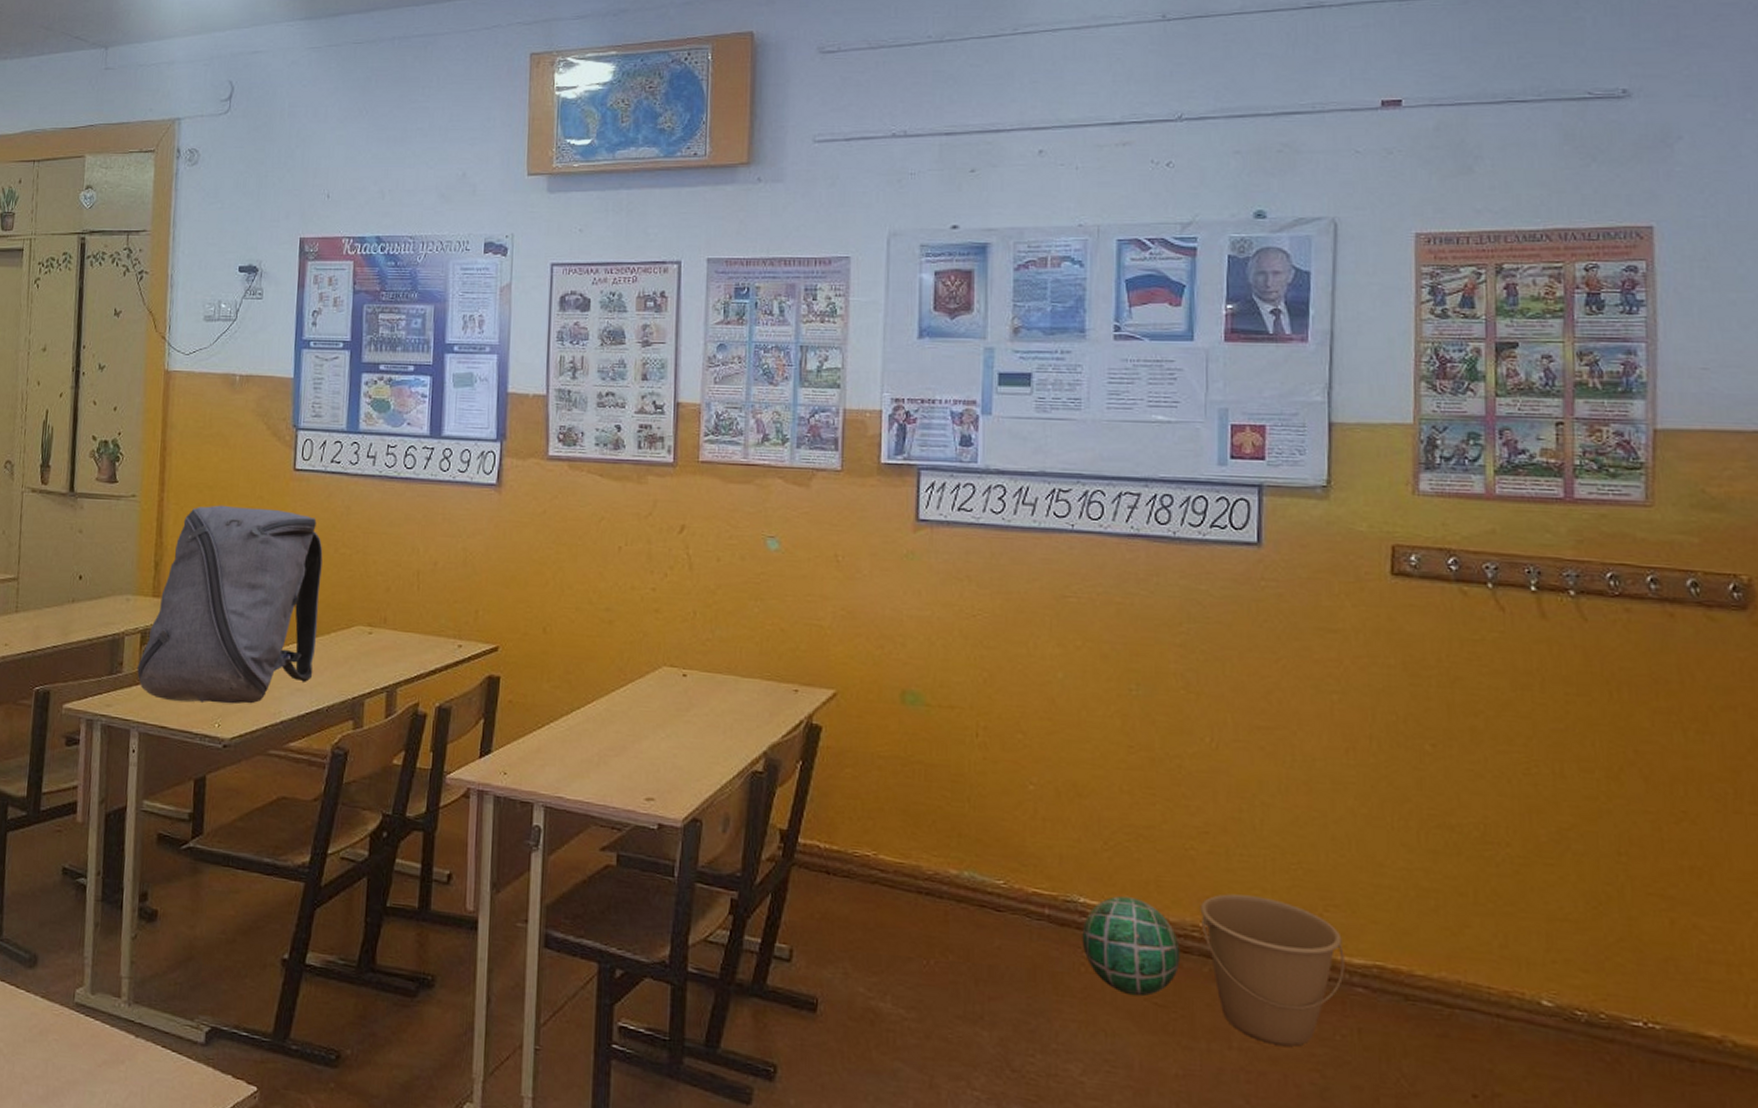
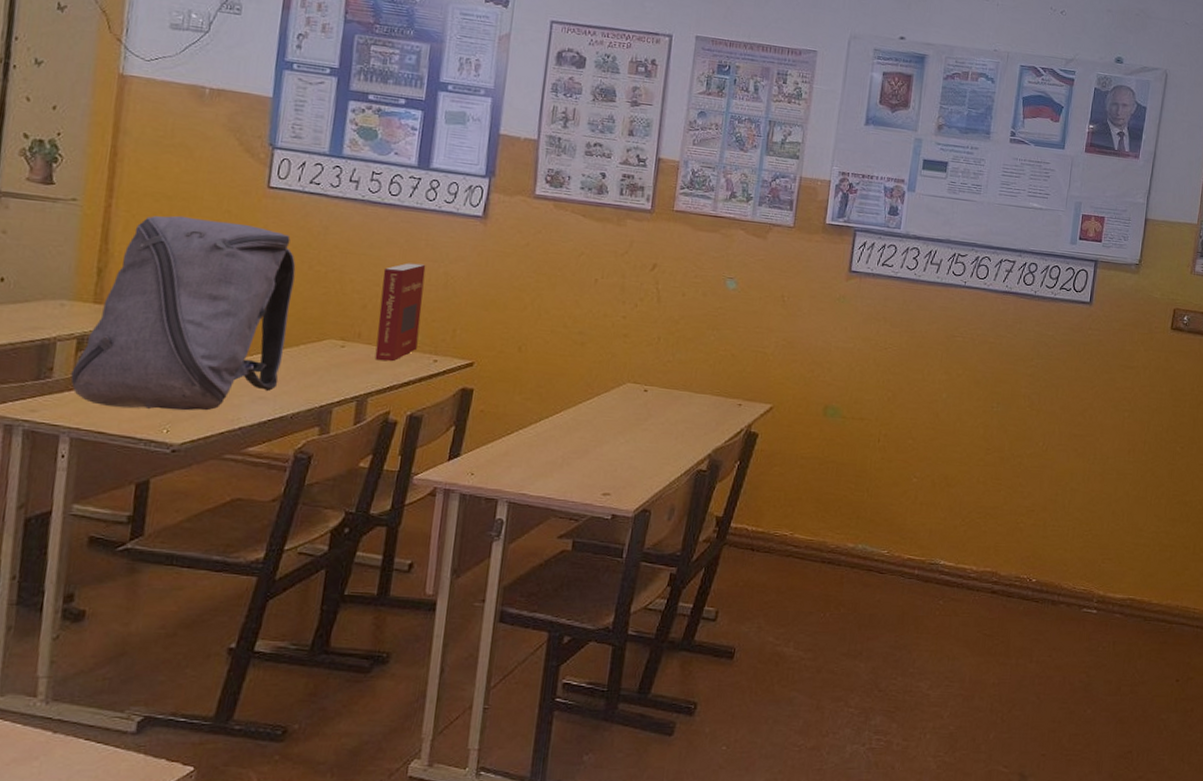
book: none [401,540,445,648] -> present [374,263,426,362]
volleyball: present [1082,896,1181,997] -> none [939,559,1006,630]
bucket: present [1200,893,1345,1047] -> none [1022,554,1111,657]

